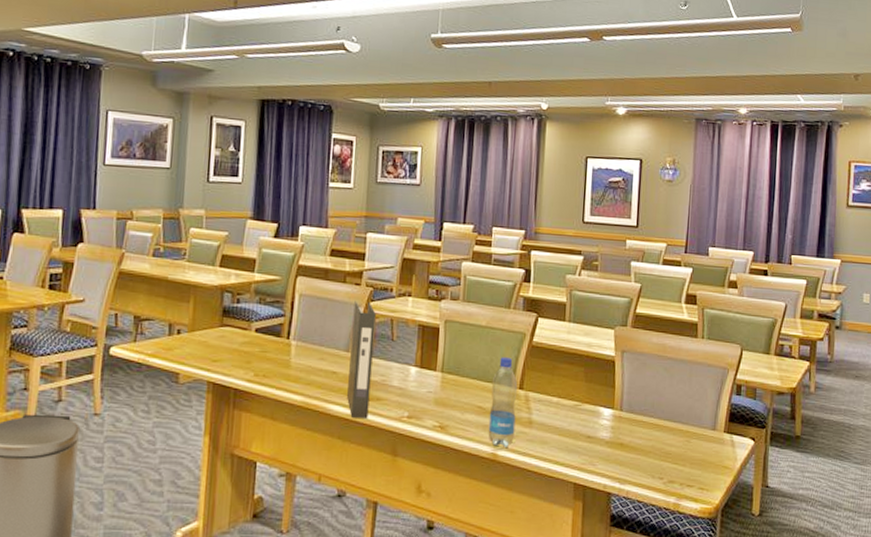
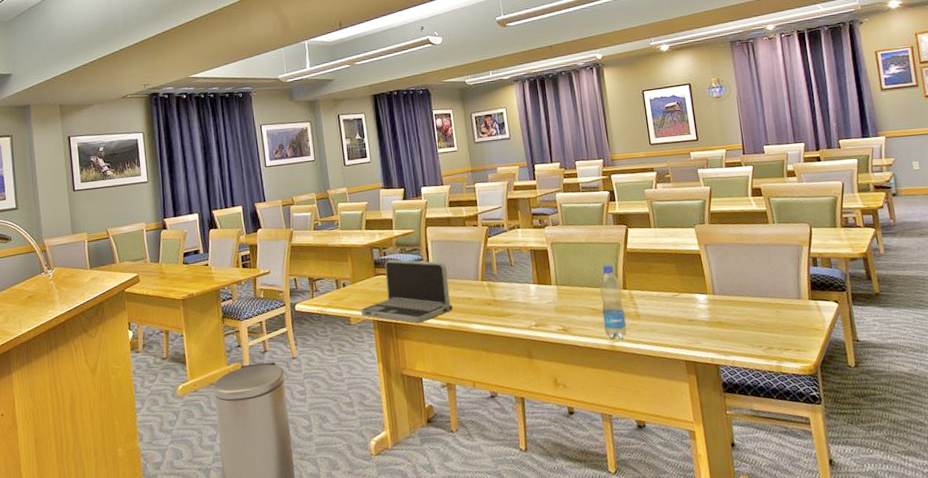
laptop: none [194,310,313,394] -> present [361,259,453,324]
binder: present [347,300,376,418] -> none [475,238,504,332]

